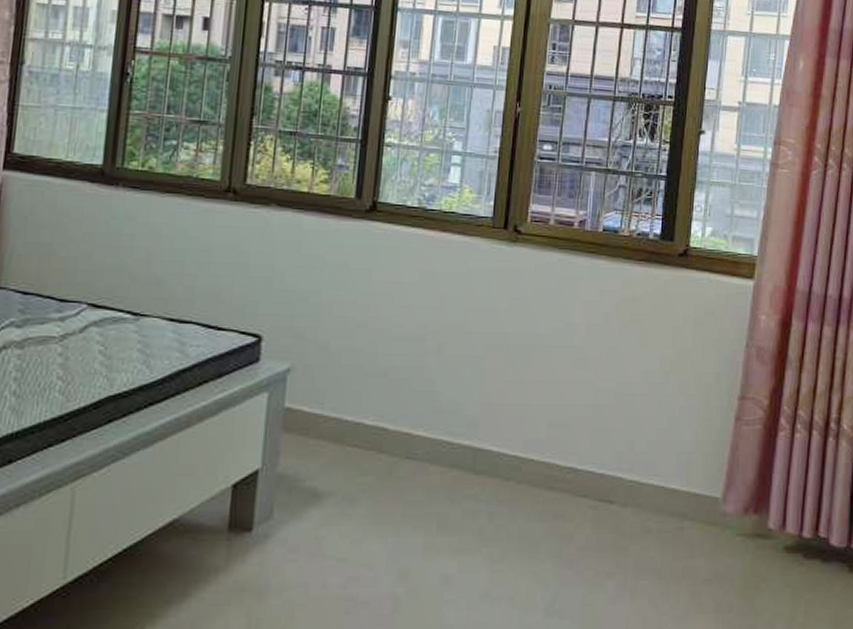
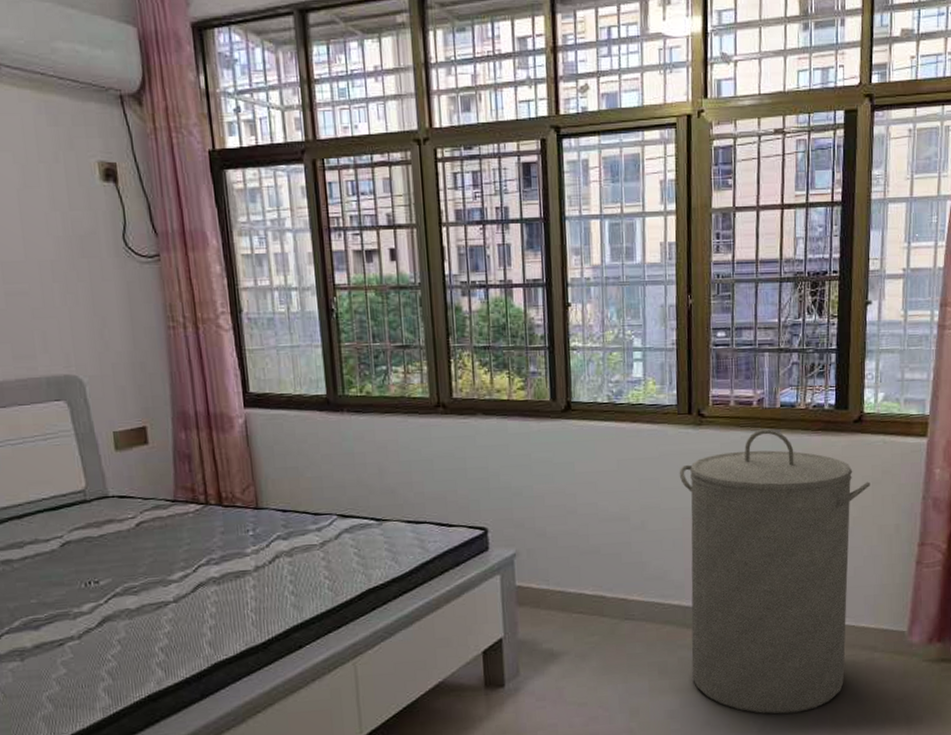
laundry hamper: none [476,253,692,589] -> present [679,428,871,715]

